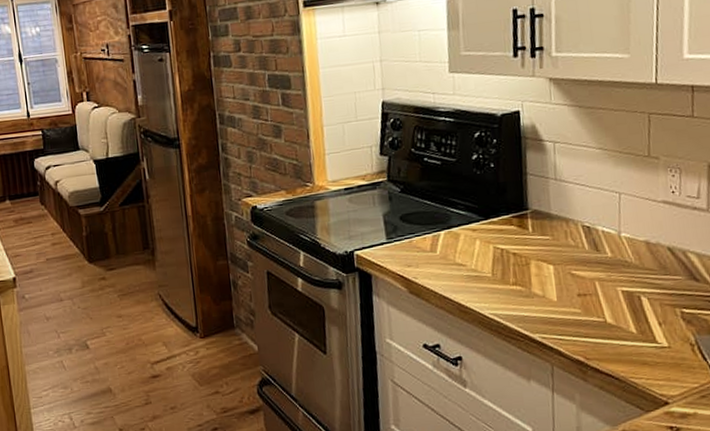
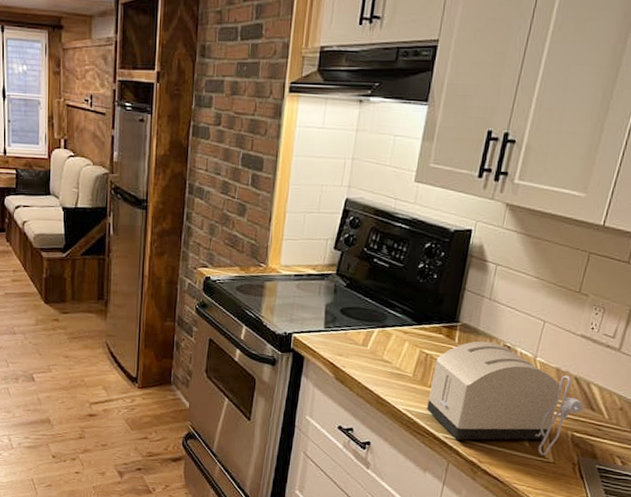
toaster: none [513,224,688,341] -> present [427,341,585,456]

